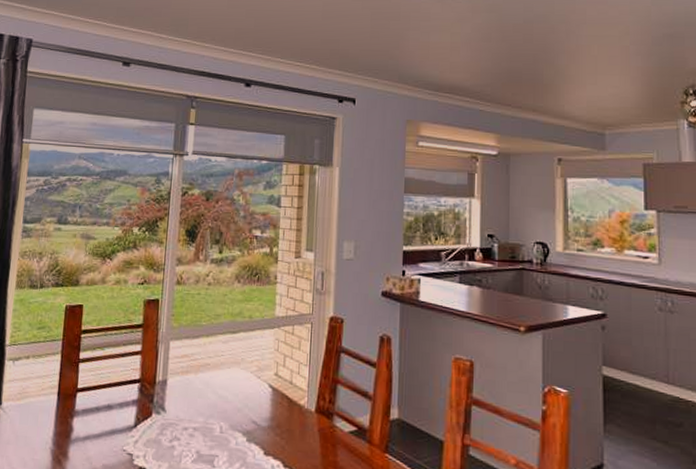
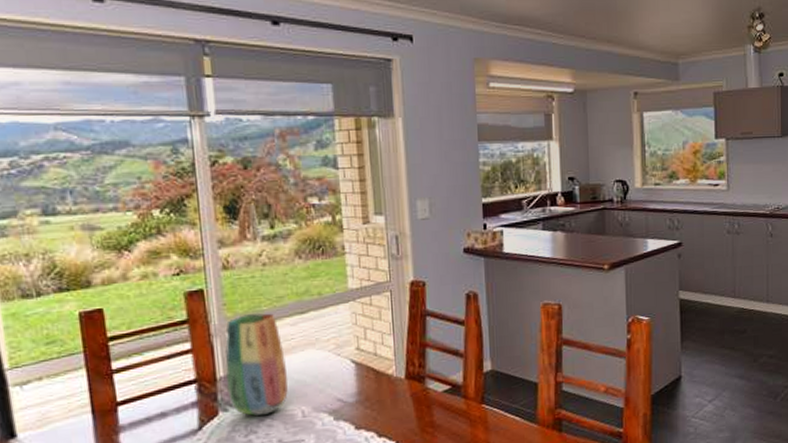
vase: none [162,326,214,424] -> present [225,313,289,416]

